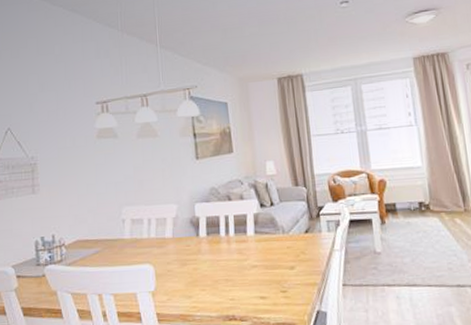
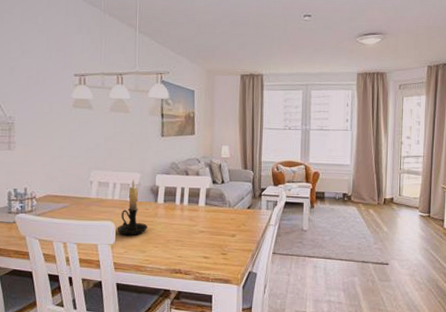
candle holder: none [156,212,191,280] -> present [117,180,147,236]

